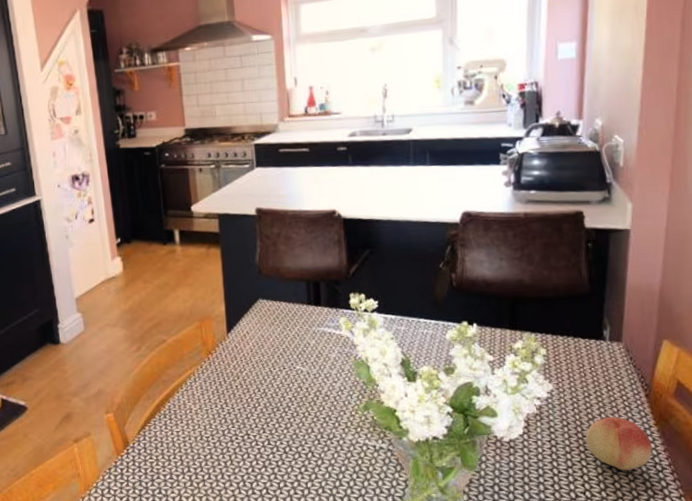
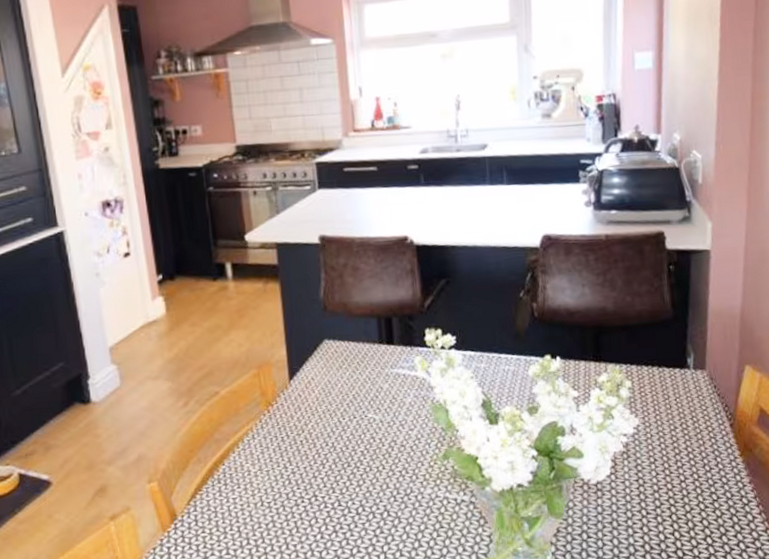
fruit: present [585,416,652,471] -> none [673,449,738,507]

